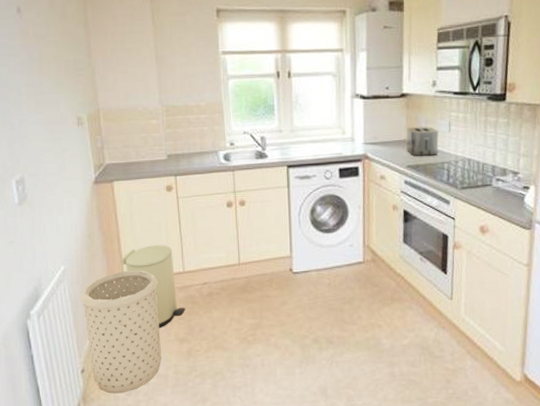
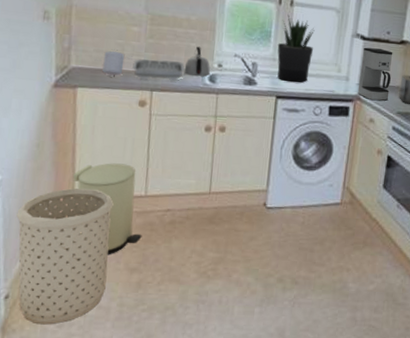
canister: none [124,143,155,168] -> present [94,49,133,77]
dish rack: none [156,146,202,167] -> present [132,59,185,81]
kettle: none [201,129,225,158] -> present [184,46,211,78]
planter: none [281,86,317,151] -> present [277,14,315,83]
coffee maker: none [364,105,397,158] -> present [357,47,393,102]

